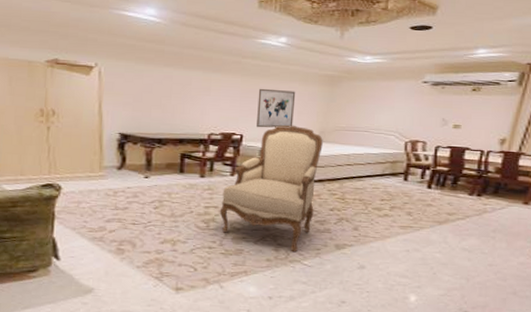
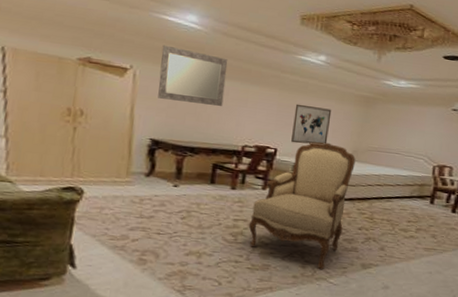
mirror: none [123,40,189,96] -> present [158,45,228,106]

